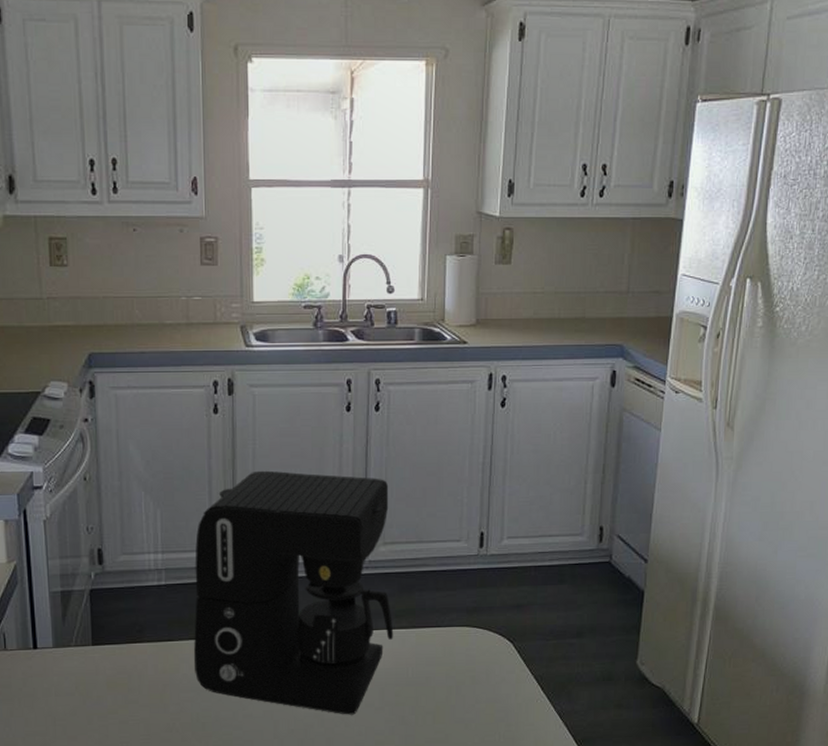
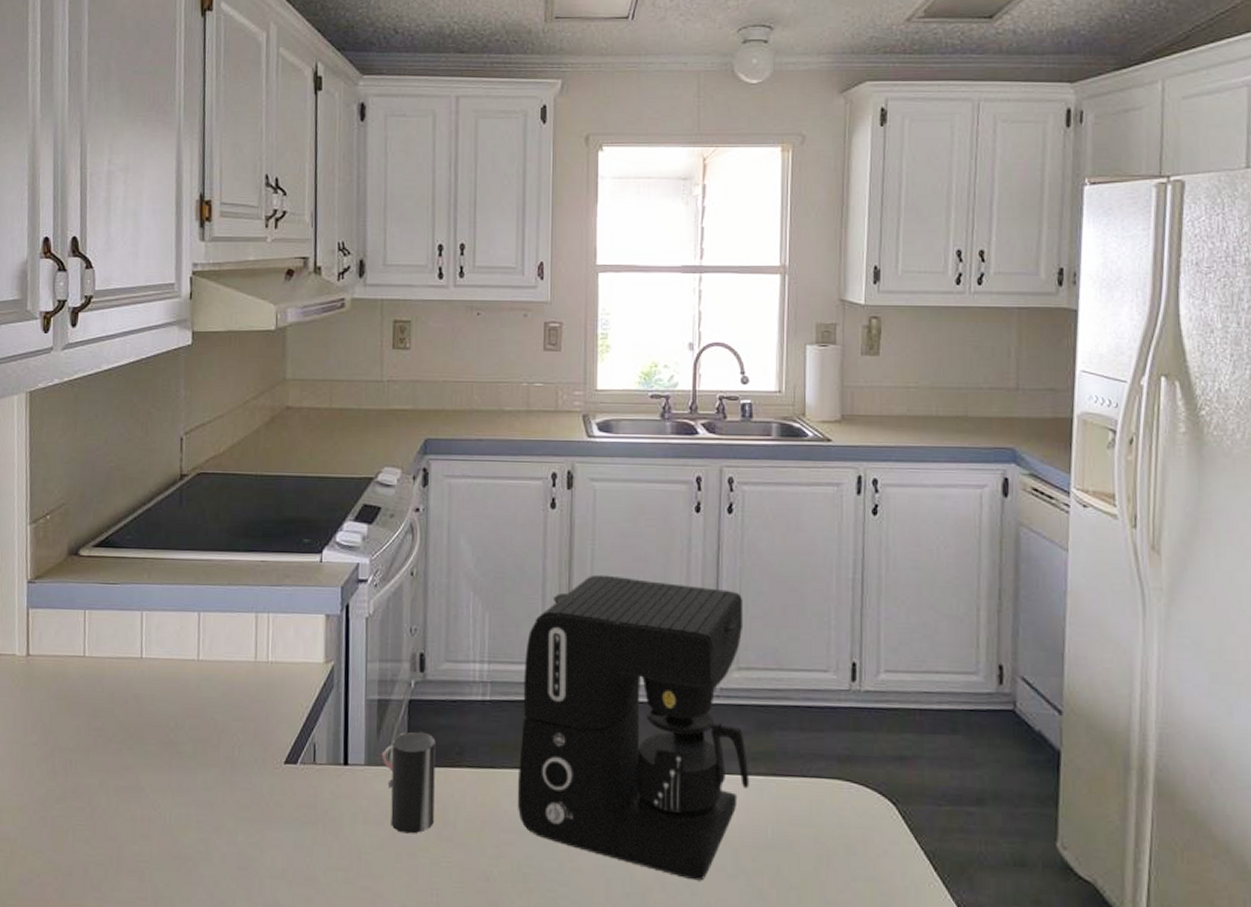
cup: none [68,614,120,701] -> present [381,730,436,834]

